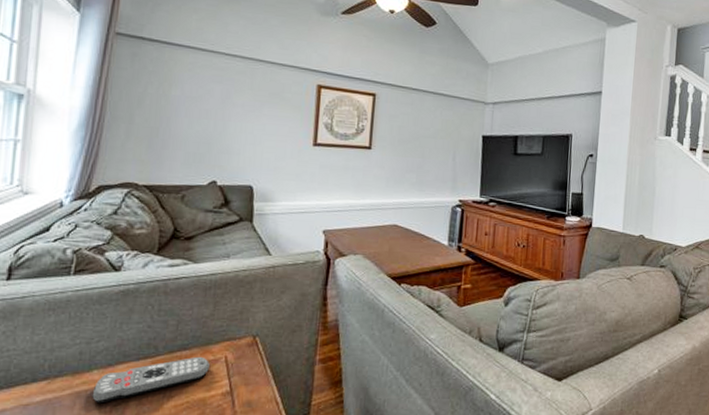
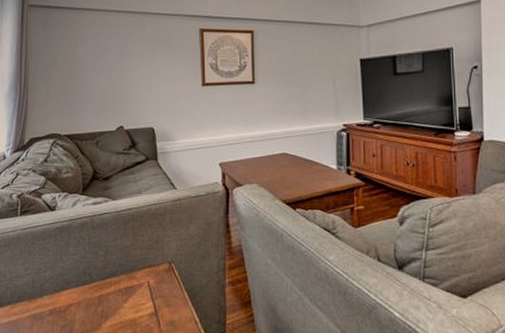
remote control: present [92,356,210,404] -> none [45,282,135,324]

